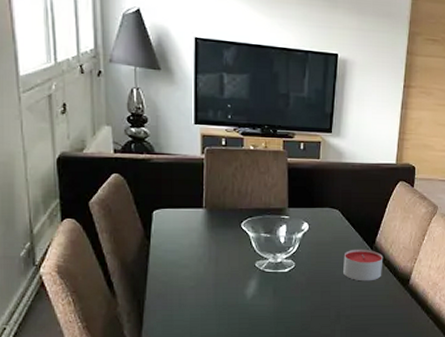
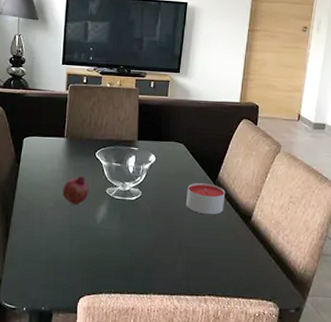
fruit: none [205,250,236,281] -> present [62,176,89,204]

